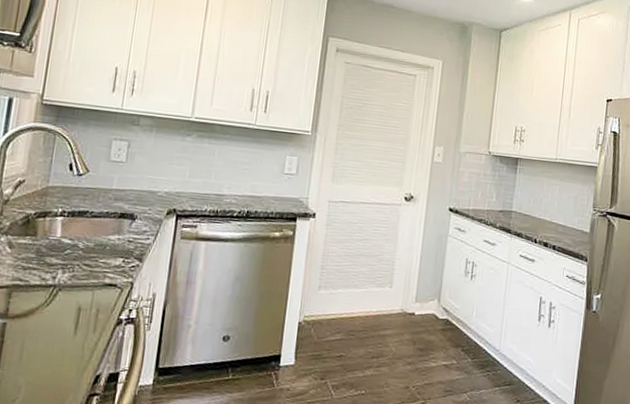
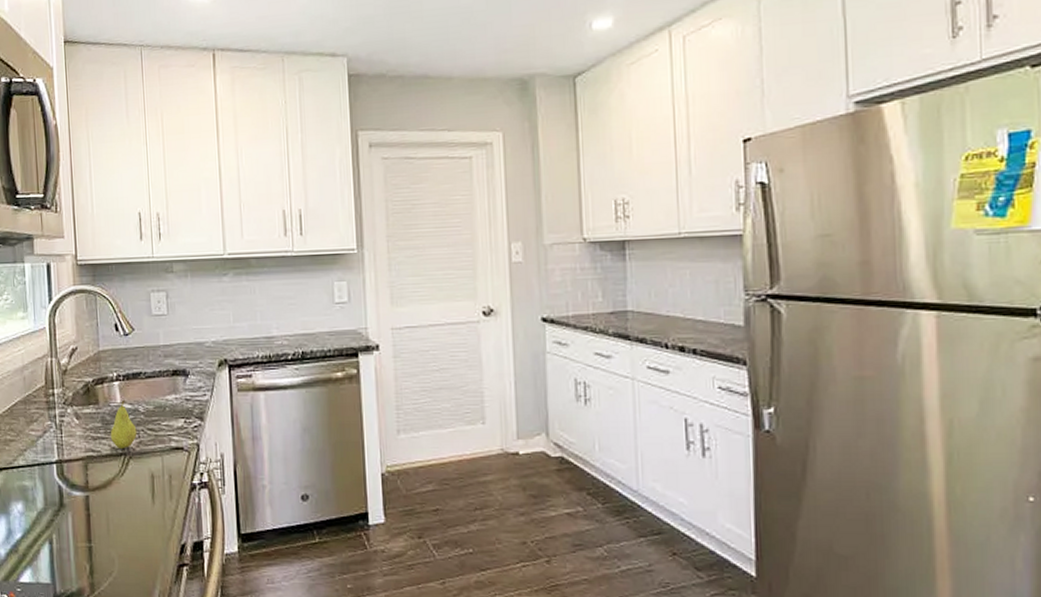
fruit: none [42,234,72,281] -> present [110,399,137,448]

